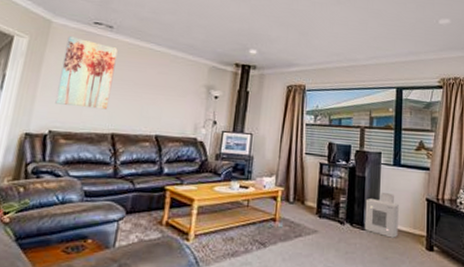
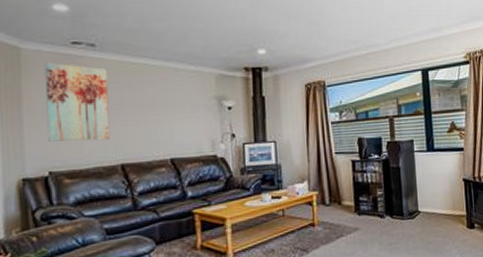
air purifier: present [364,193,399,238] -> none [403,179,439,223]

